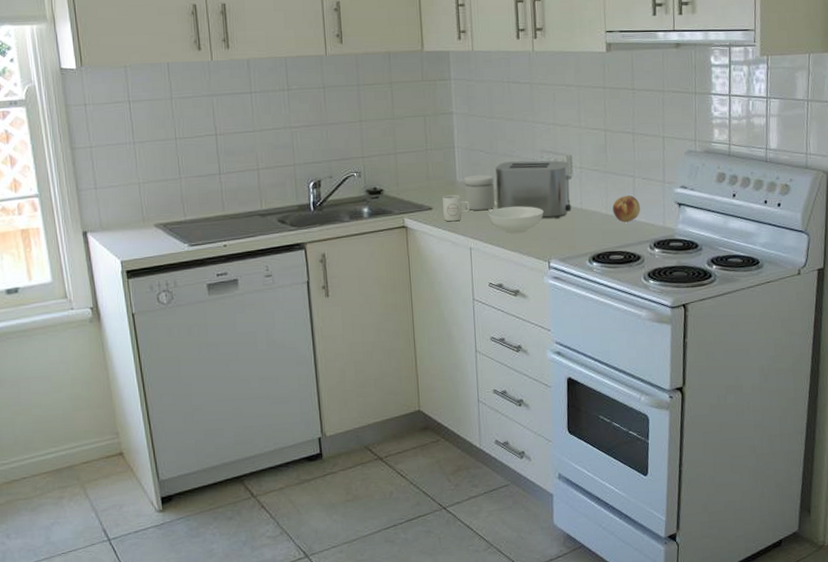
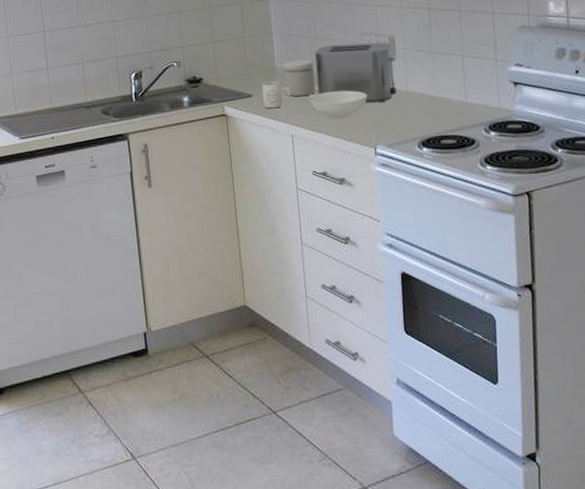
fruit: present [612,195,640,223] -> none [441,76,472,105]

